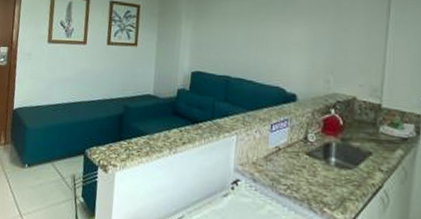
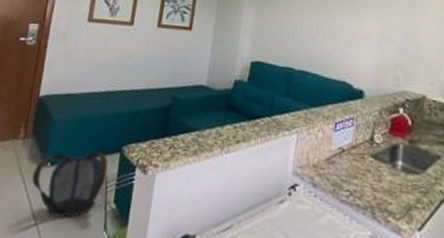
backpack: none [14,154,75,210] -> present [31,151,108,218]

